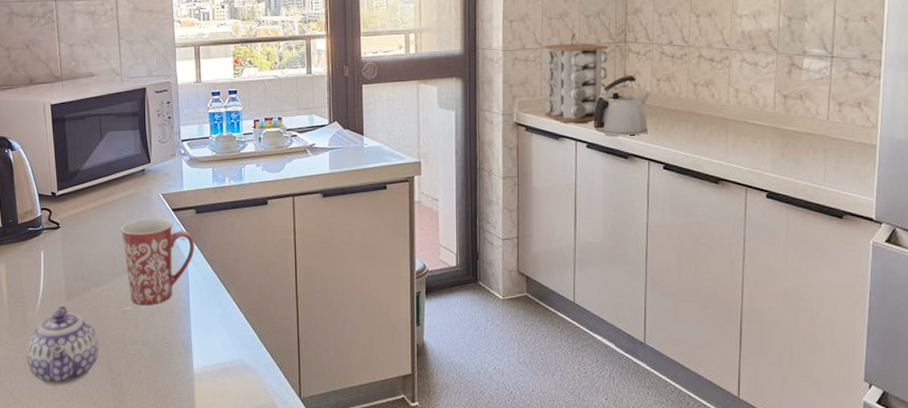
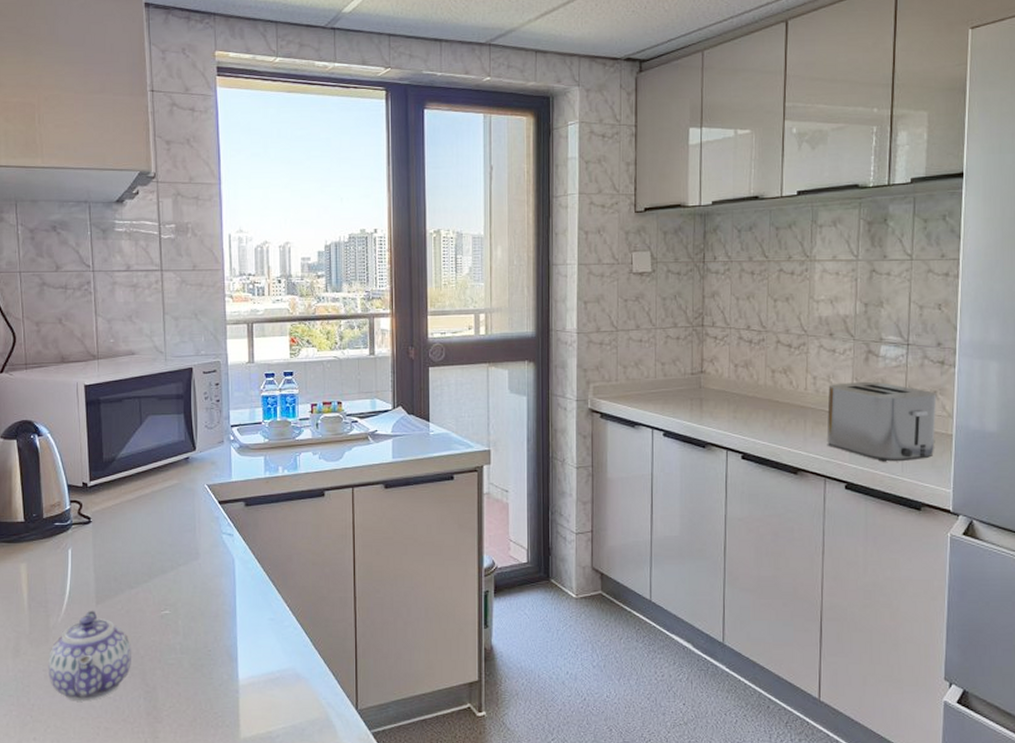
mug: present [120,218,194,306] -> none [160,511,242,609]
spice rack: present [544,32,608,123] -> none [619,315,685,410]
kettle: present [593,75,650,137] -> none [670,360,728,425]
toaster: none [748,94,861,172] -> present [826,382,937,462]

